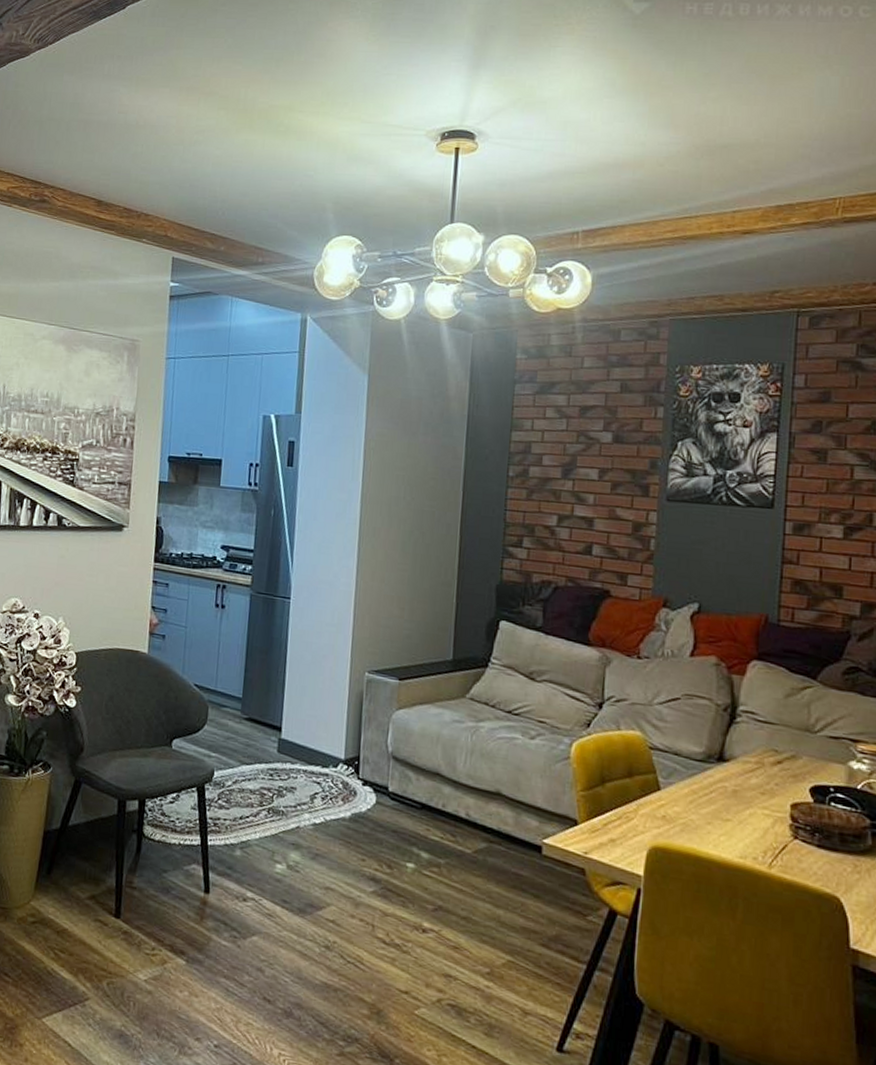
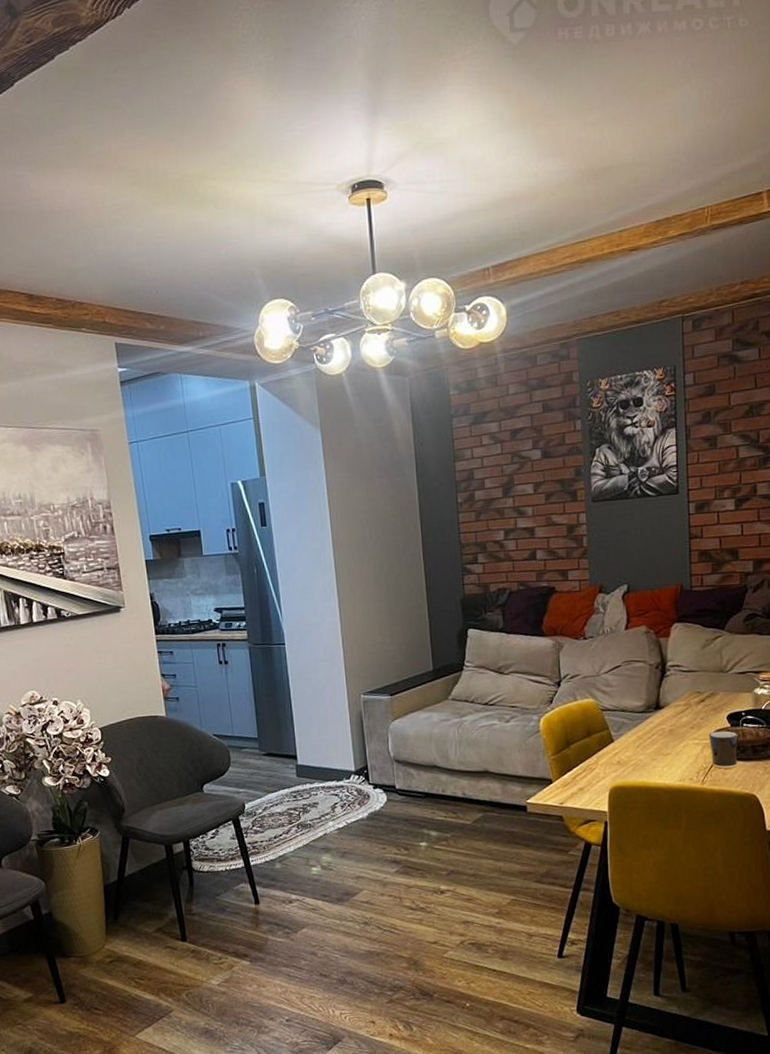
mug: none [783,804,823,857] -> present [709,730,739,769]

